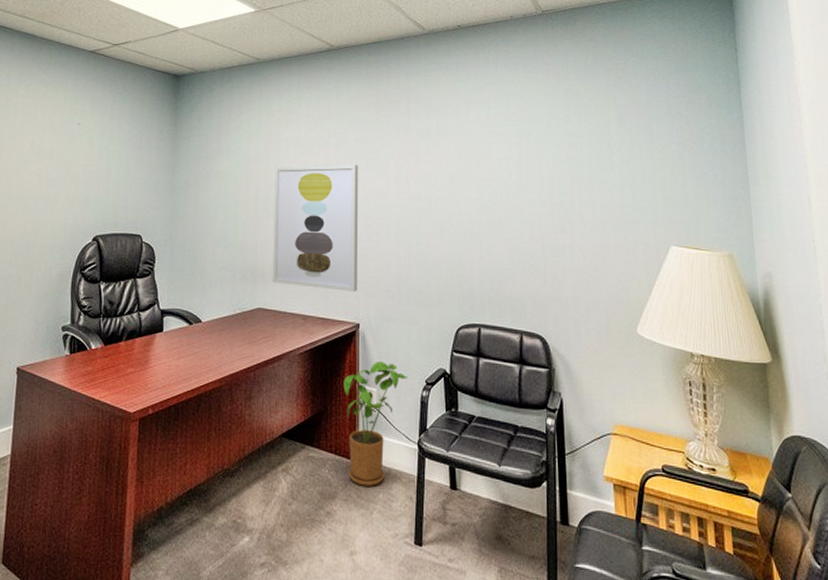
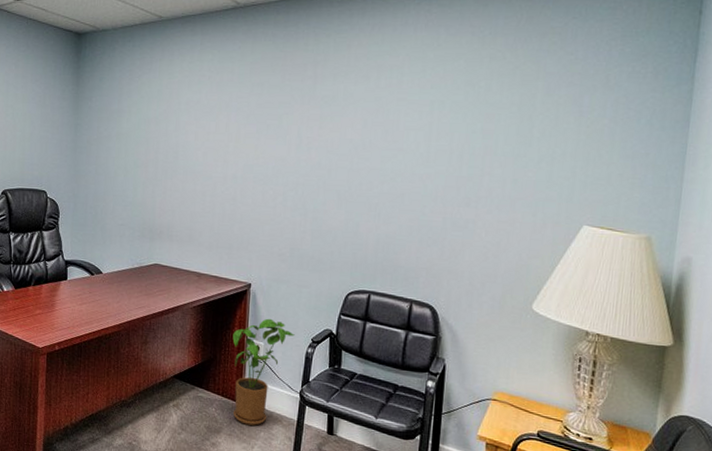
wall art: present [272,164,358,293] -> none [169,129,259,255]

